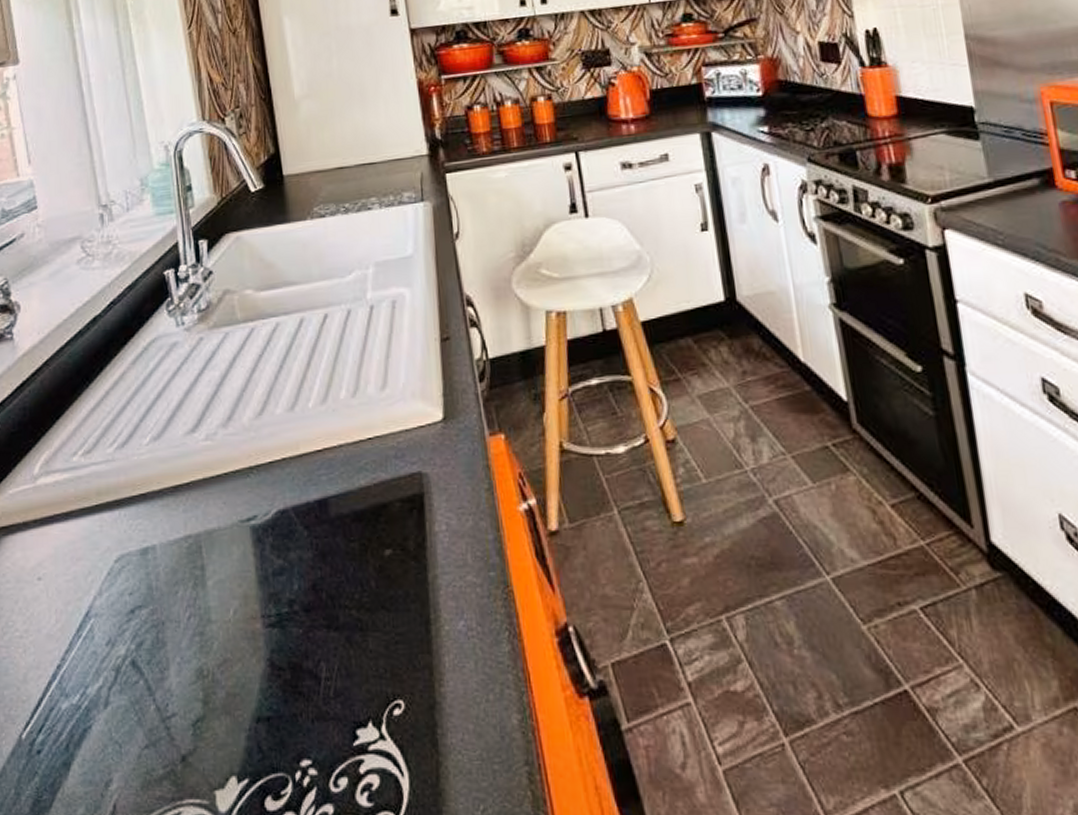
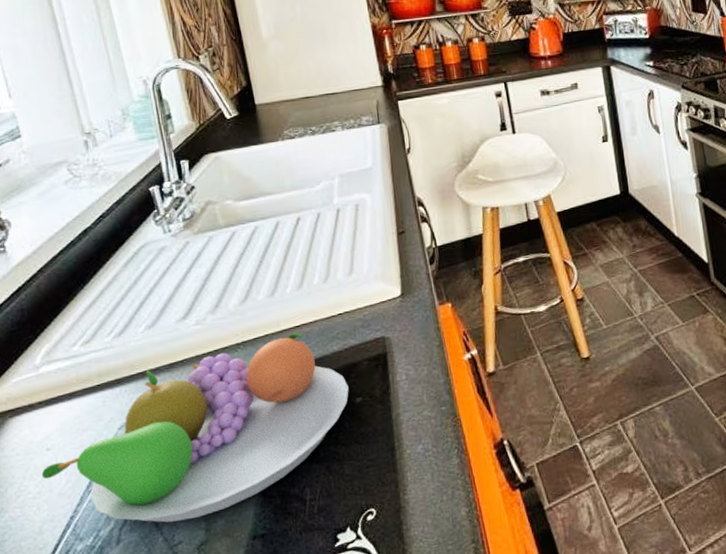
fruit bowl: none [30,459,377,687] -> present [41,333,349,523]

